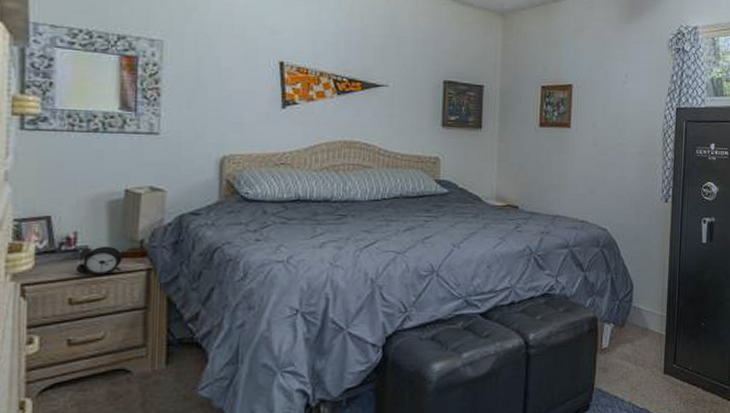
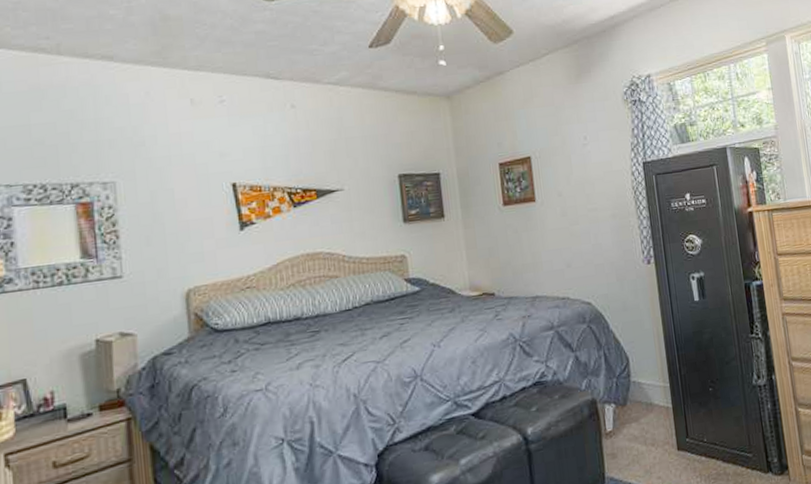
alarm clock: present [75,246,126,275] -> none [55,400,104,434]

